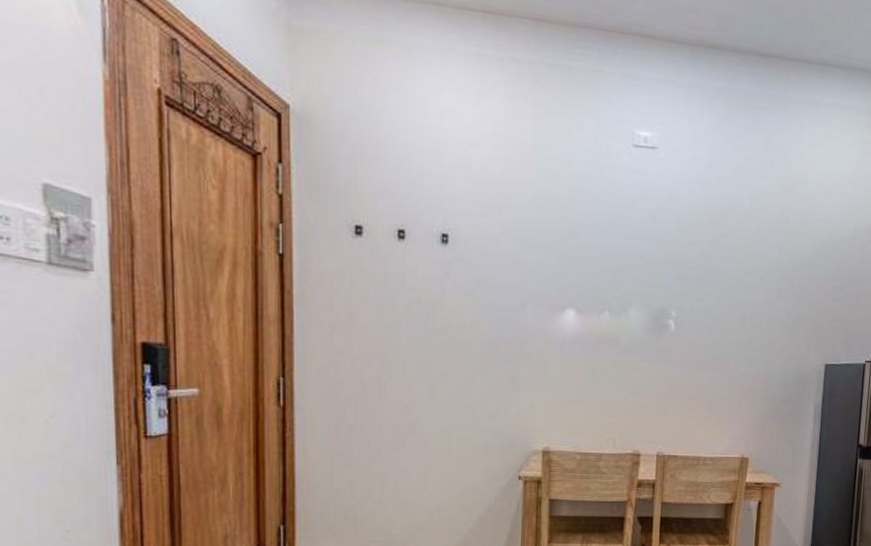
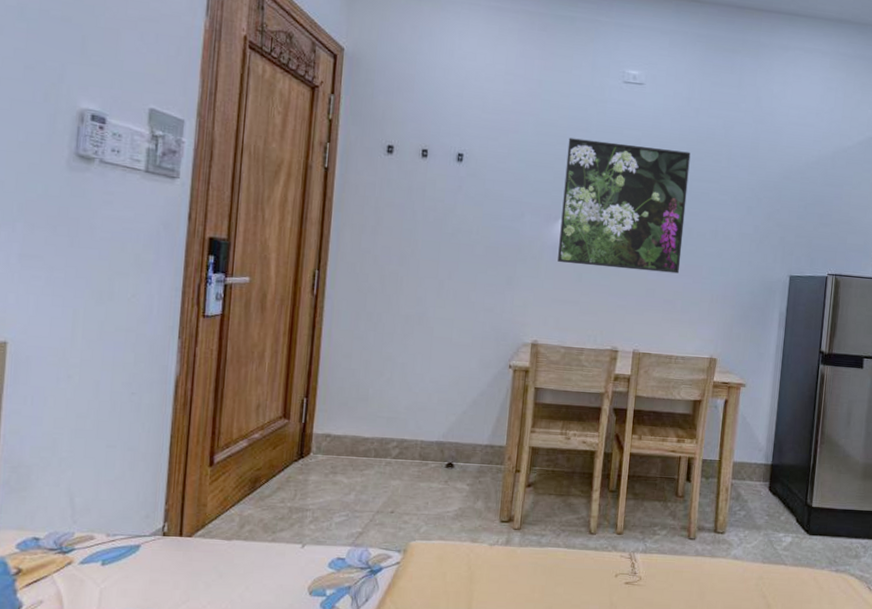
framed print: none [567,213,713,366] -> present [558,137,691,274]

